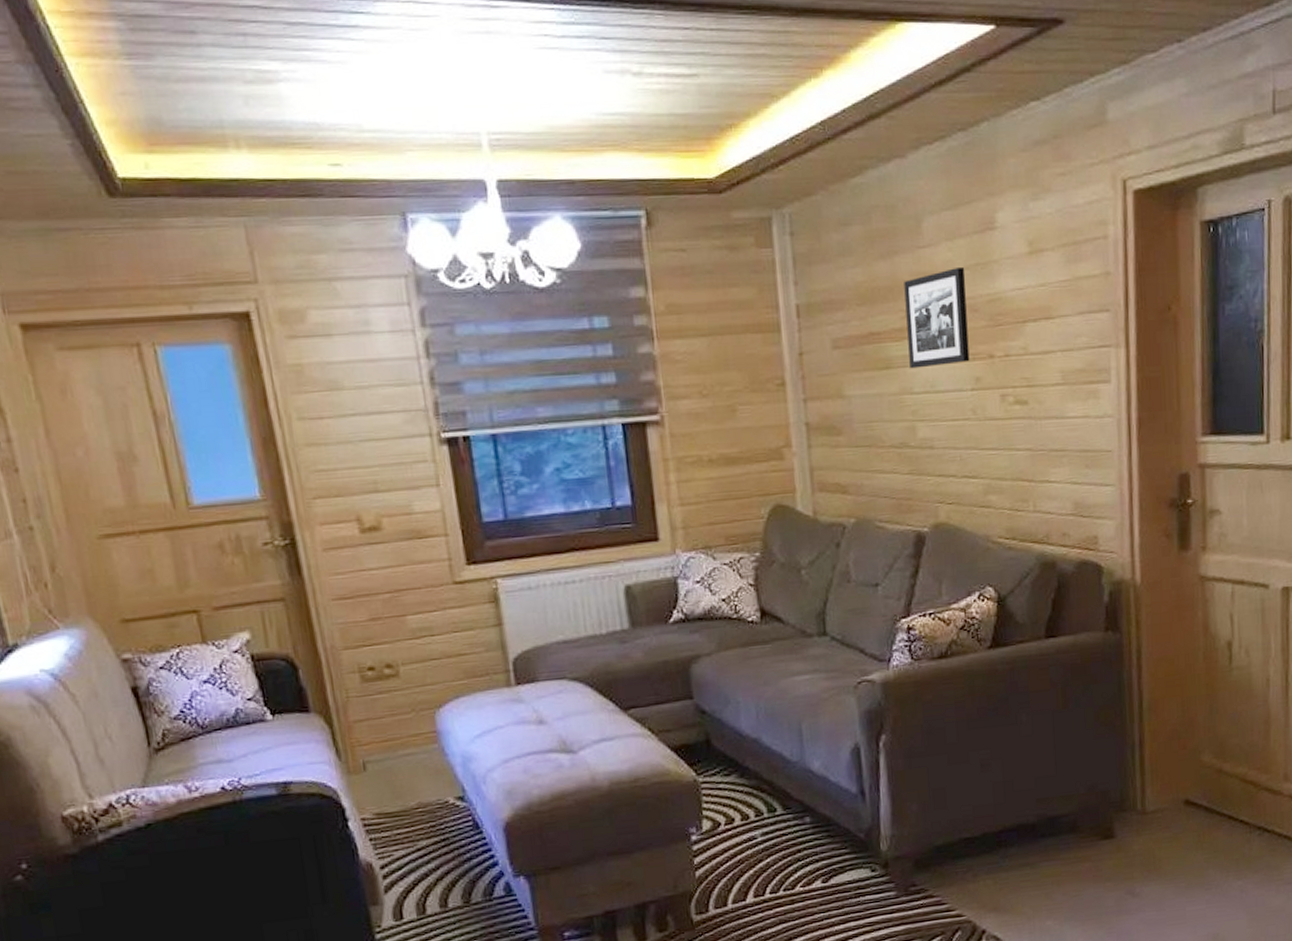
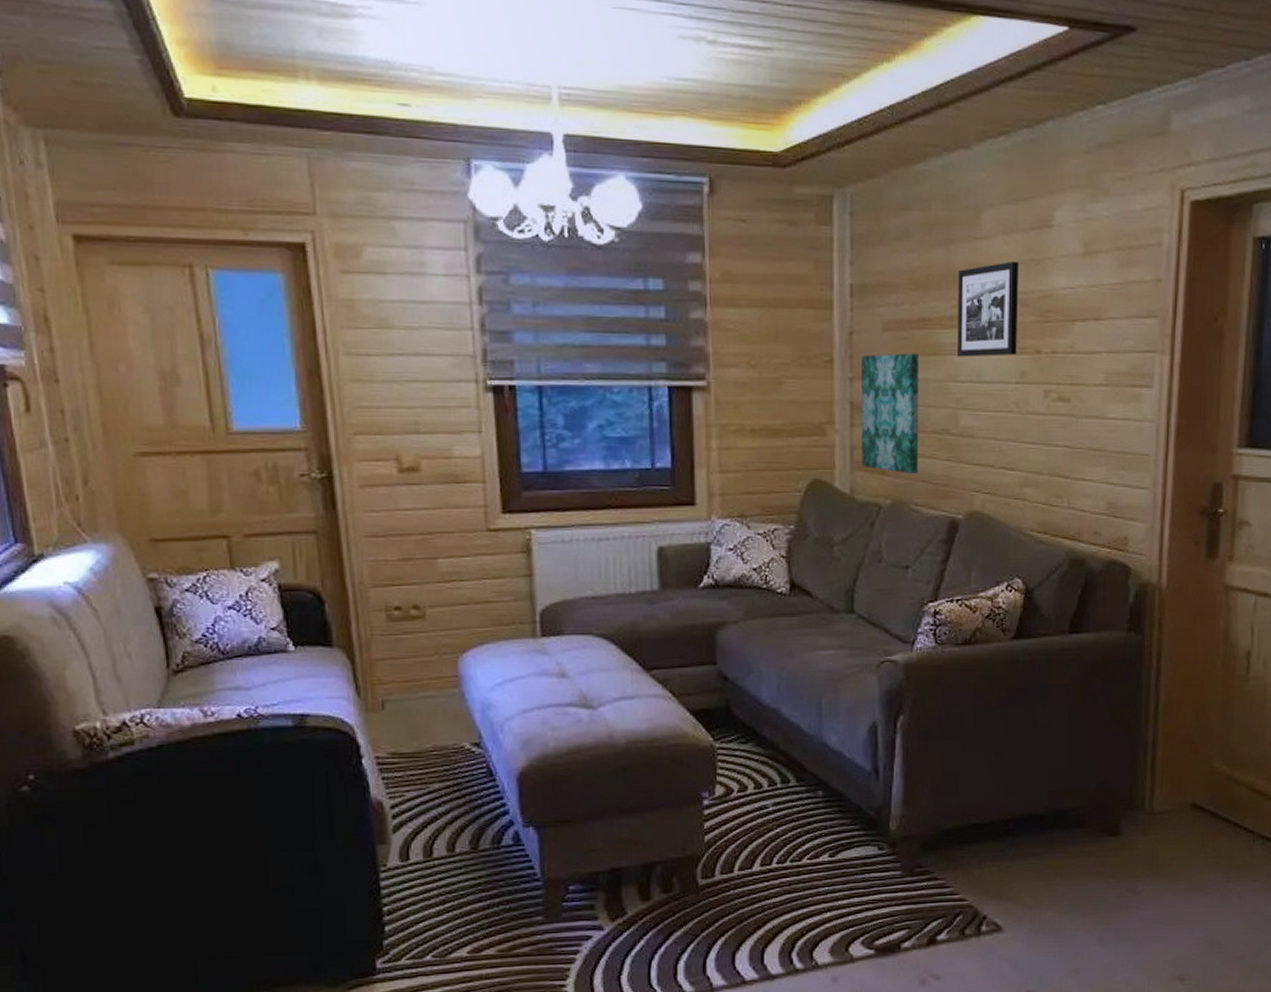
wall art: none [813,368,881,491] -> present [862,353,920,474]

